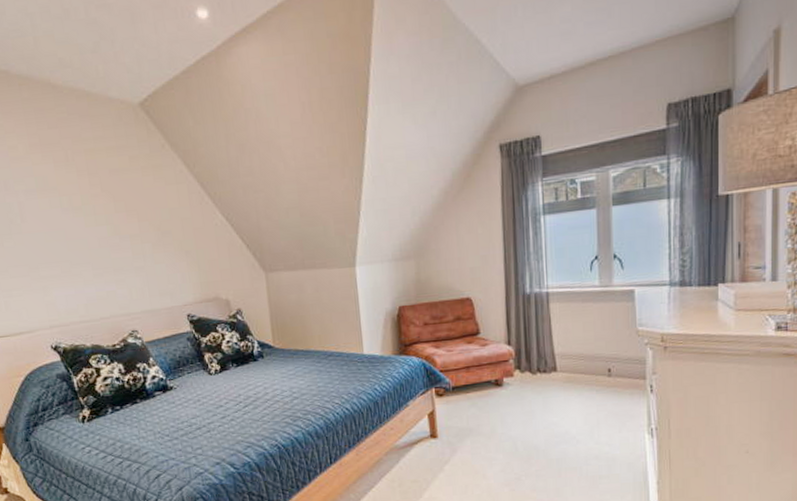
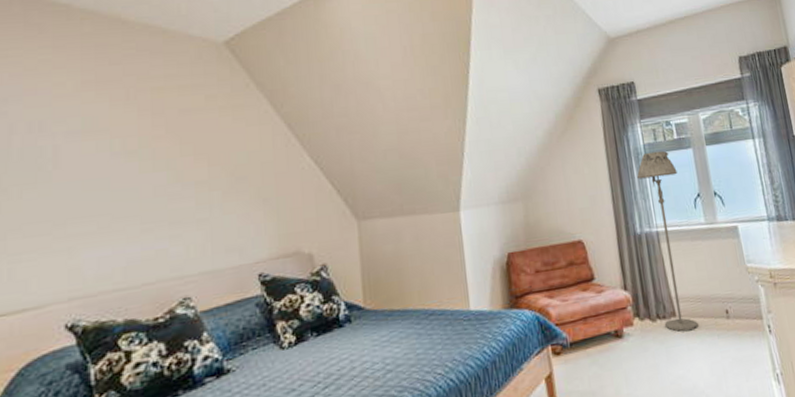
floor lamp: none [533,211,578,385] -> present [637,150,698,332]

